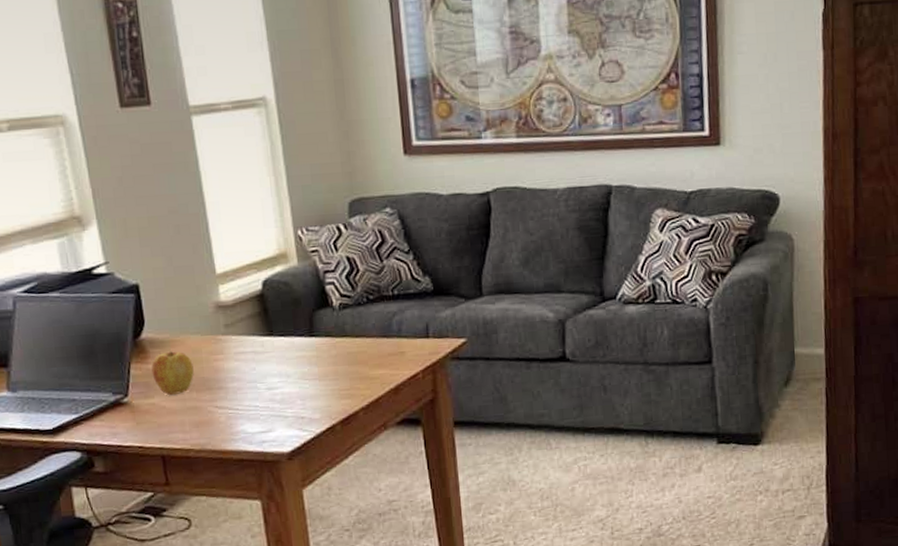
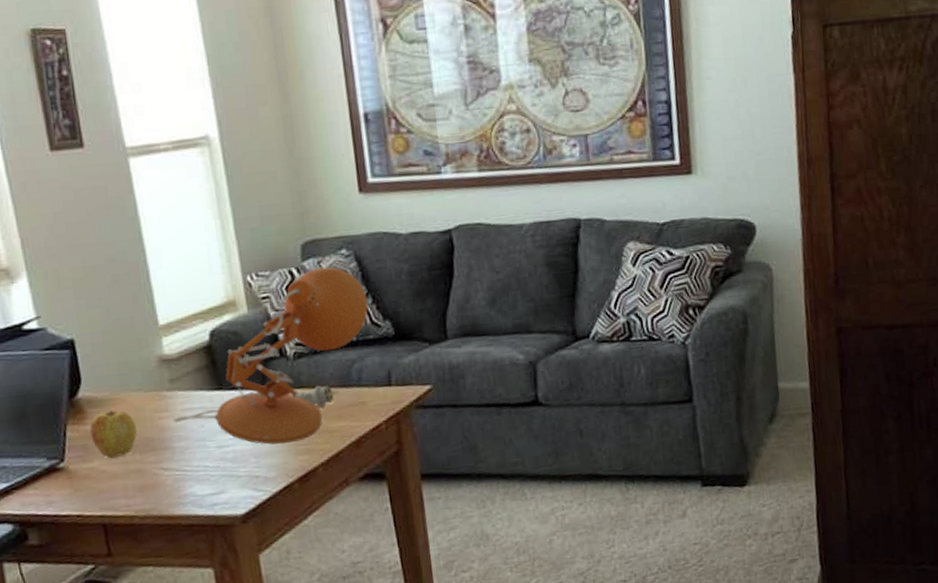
desk lamp: none [227,224,410,389] -> present [172,267,369,445]

